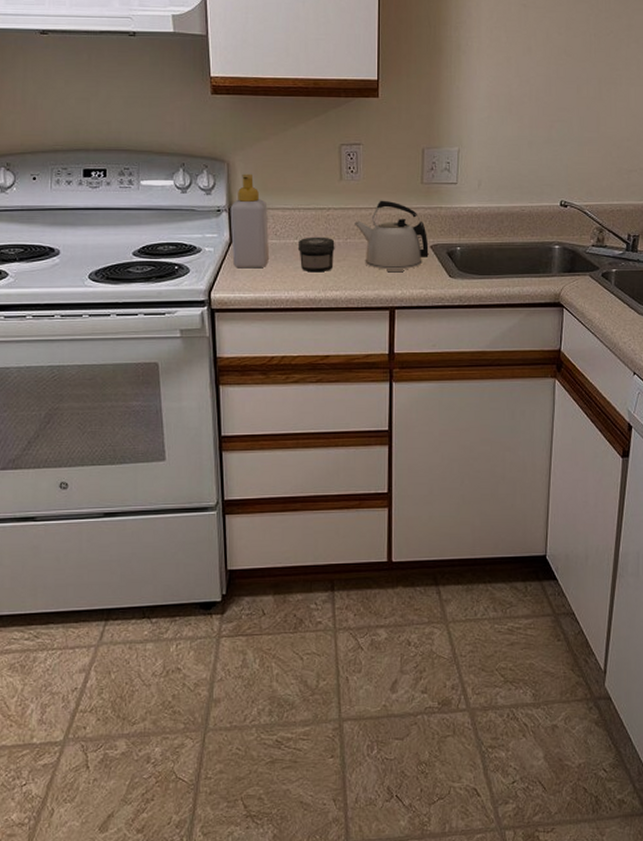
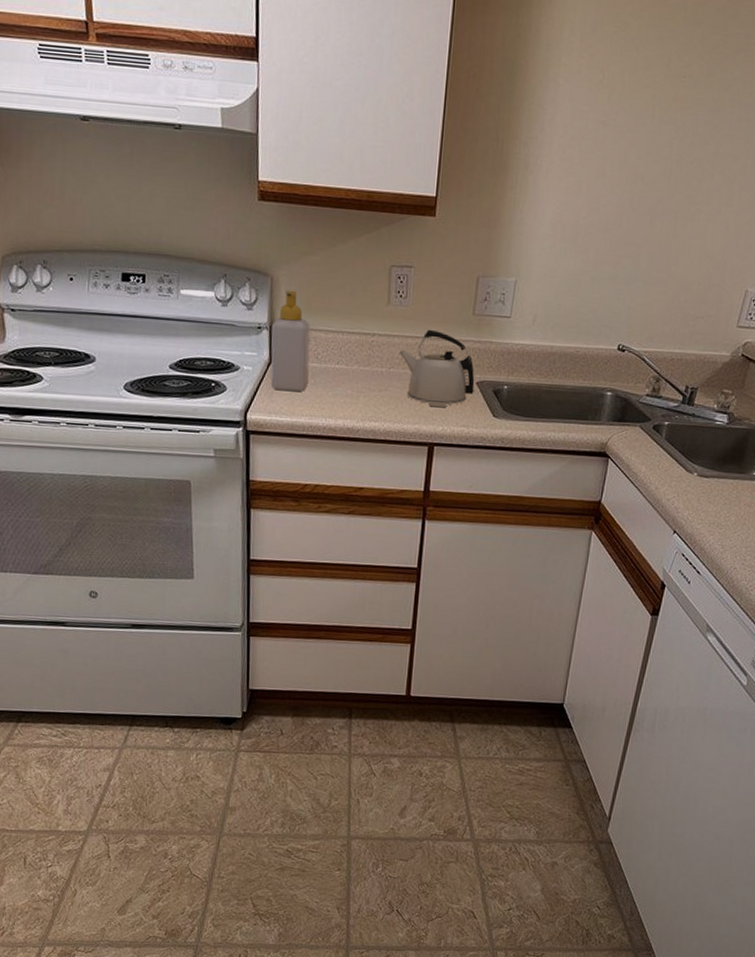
jar: present [297,237,335,273] -> none [338,363,378,401]

